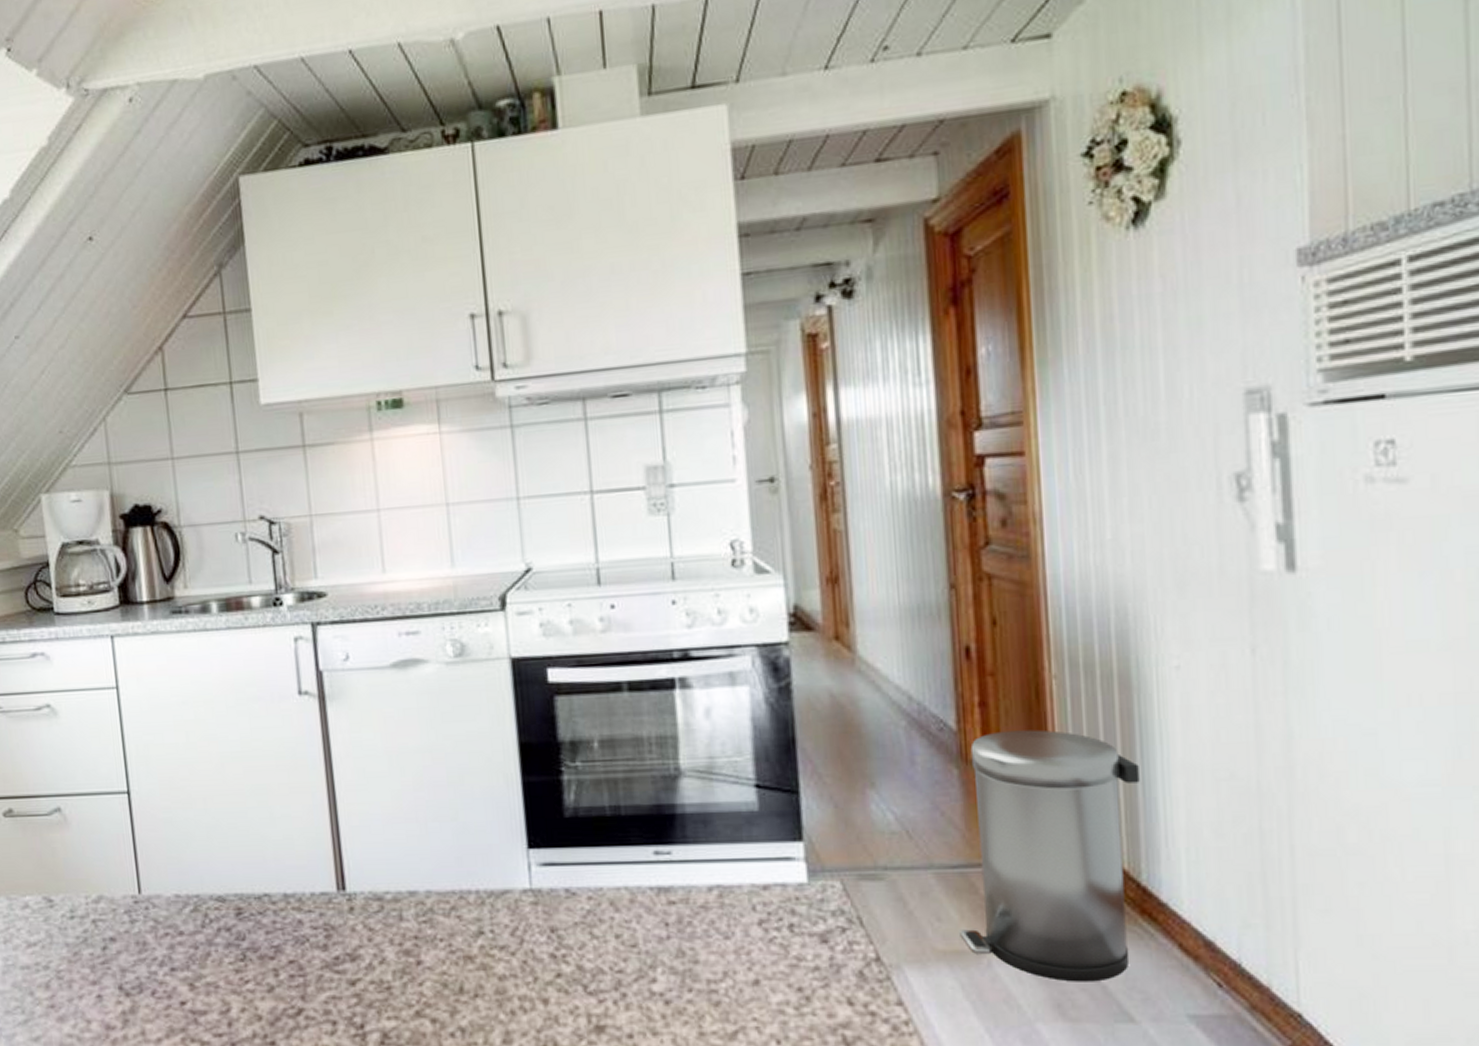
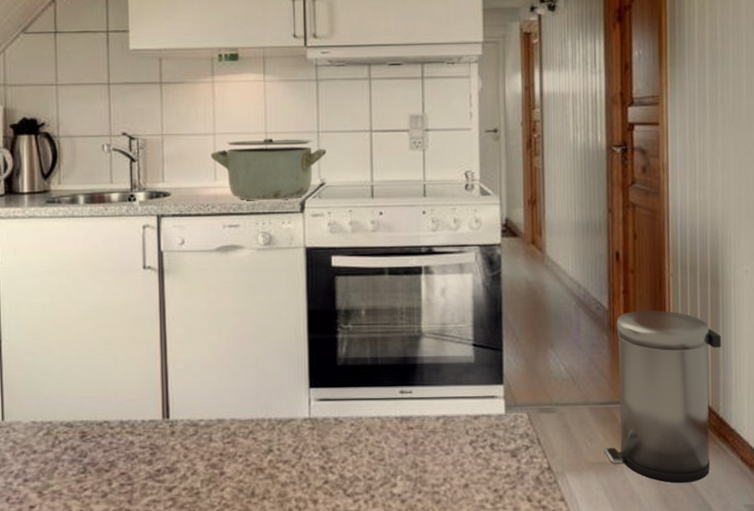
saucepan: none [375,509,532,598] -> present [210,138,327,200]

